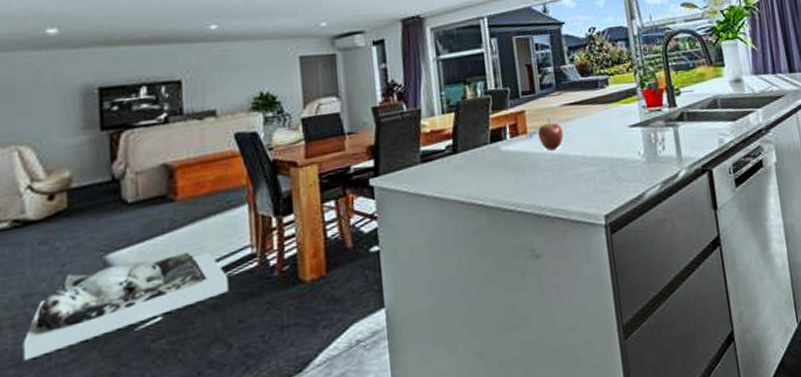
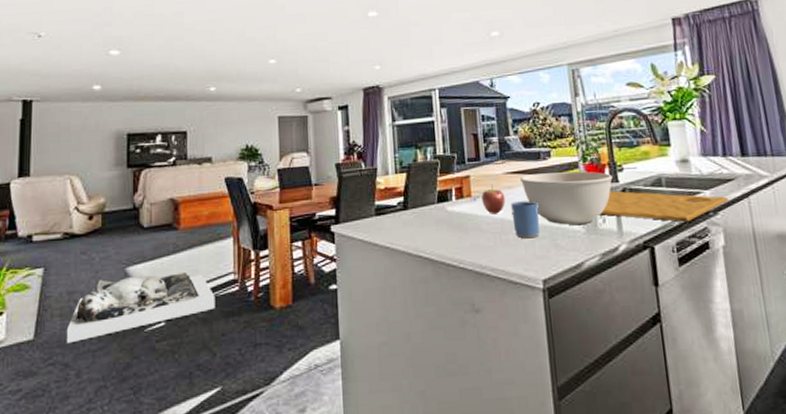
mug: none [569,132,600,173] -> present [511,200,540,239]
soup bowl: none [578,97,671,156] -> present [520,171,613,225]
cutting board: none [660,113,779,143] -> present [600,191,729,223]

